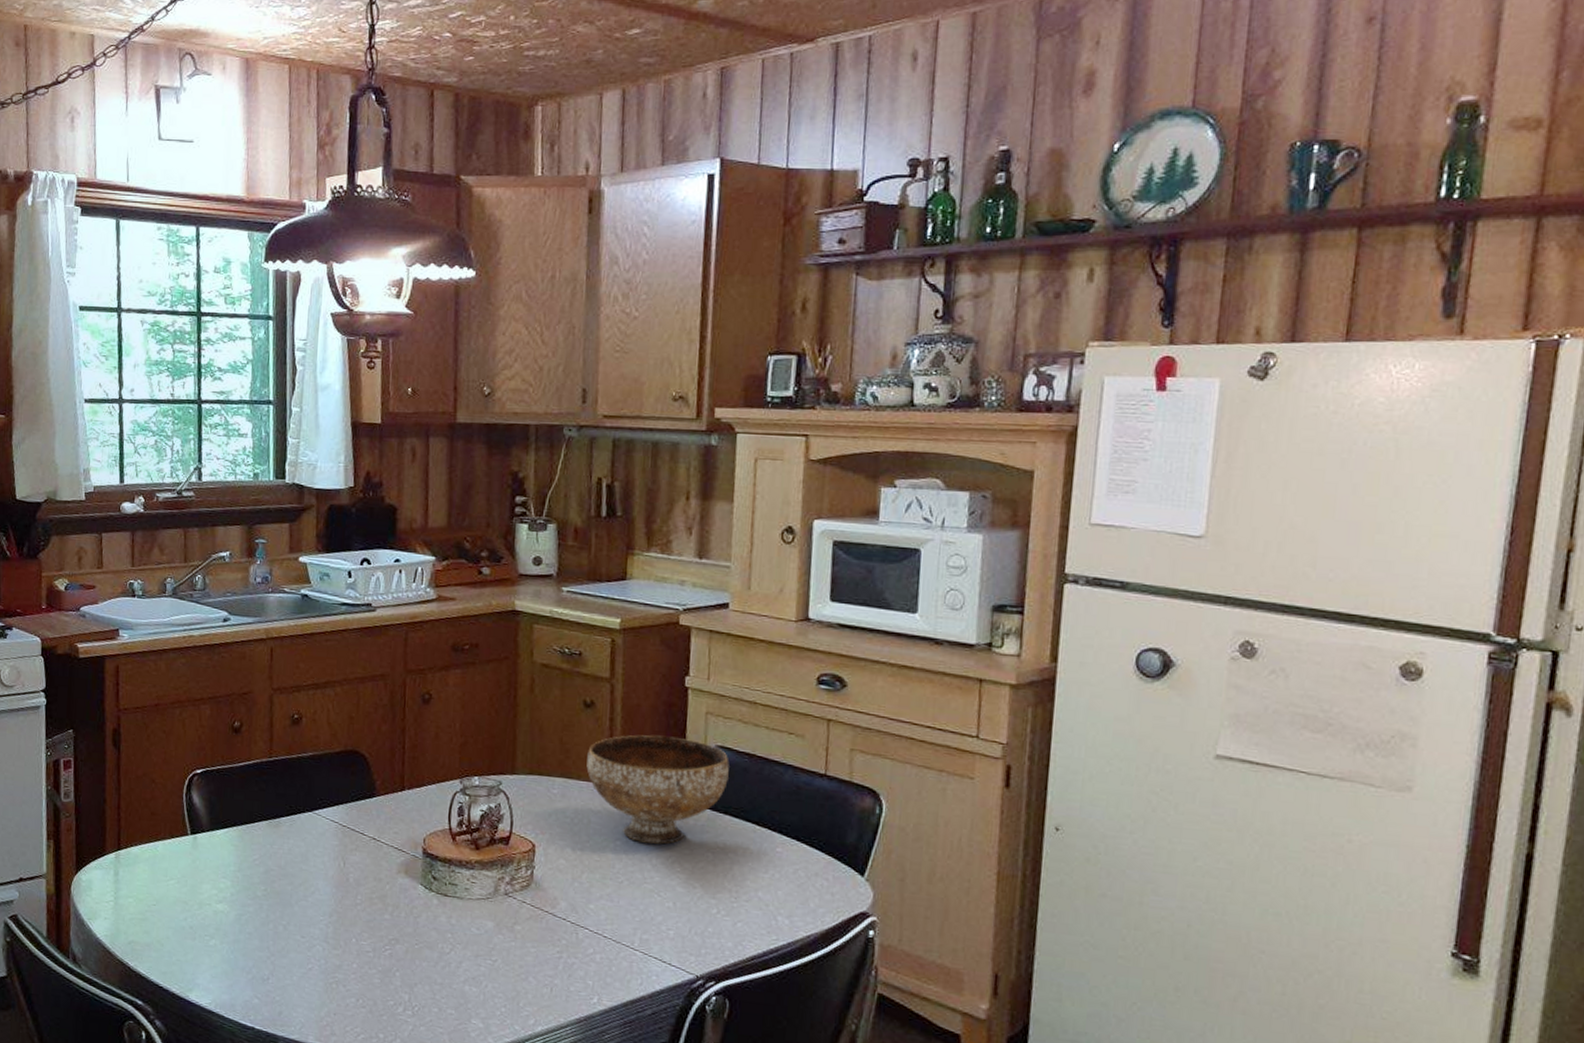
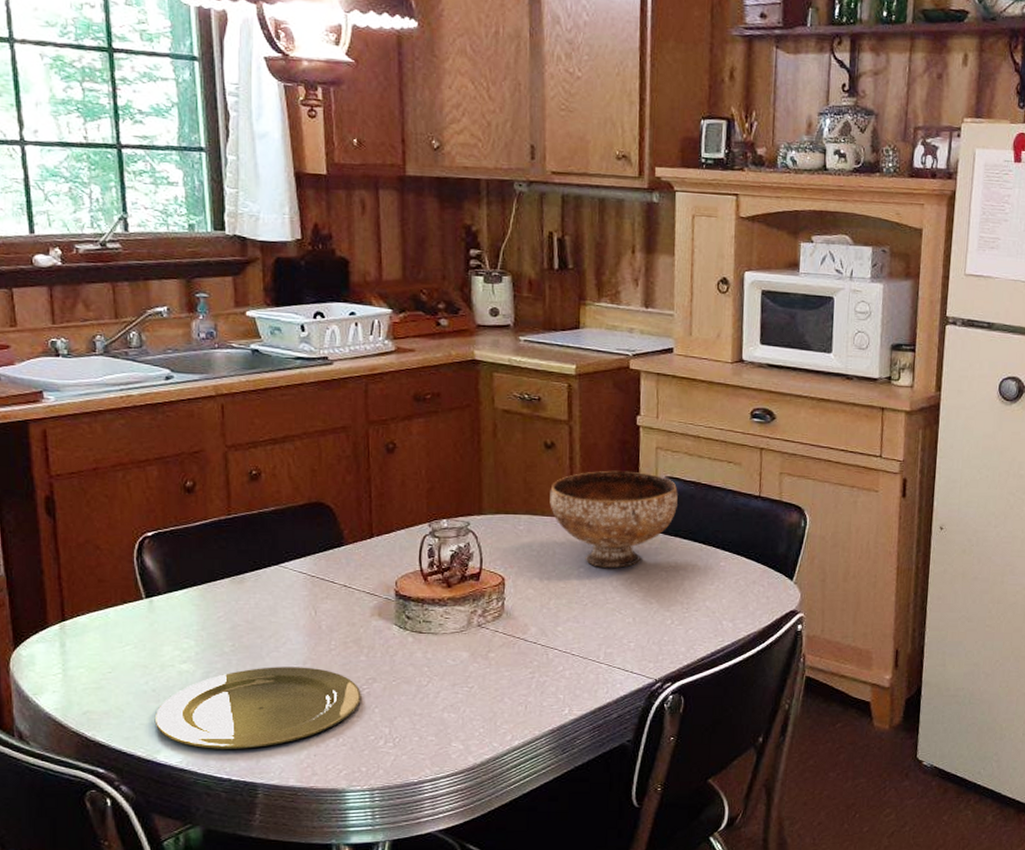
plate: none [189,915,384,999] -> present [154,667,361,749]

